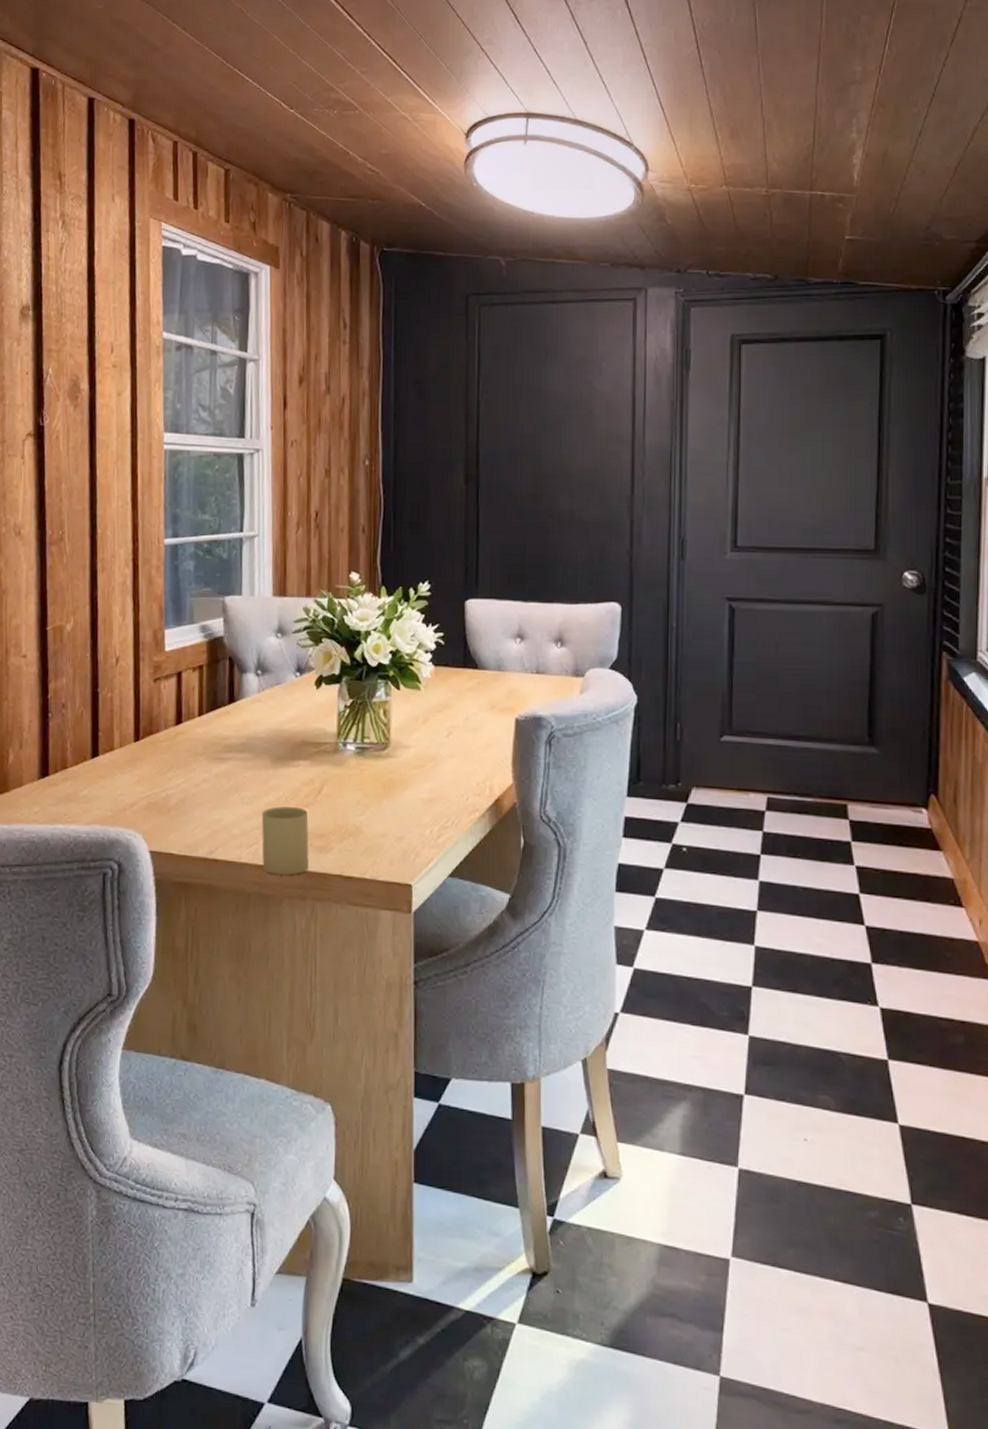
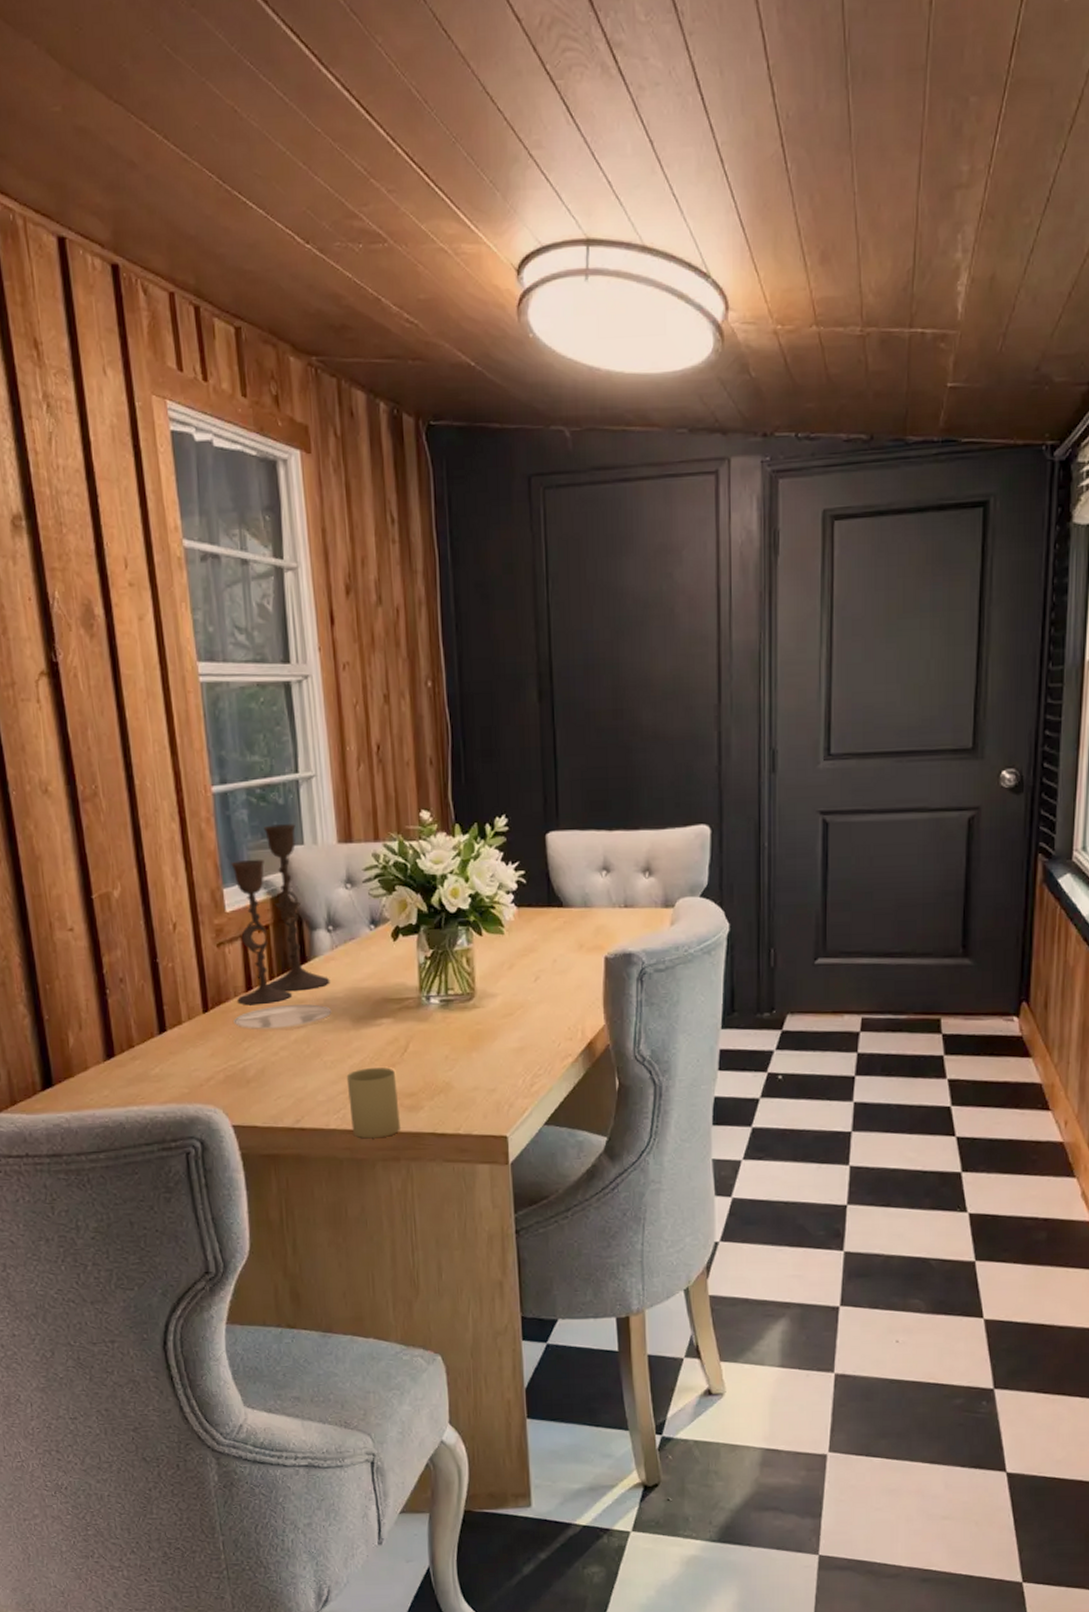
plate: none [161,740,254,764] -> present [233,1004,332,1031]
candlestick: none [167,576,255,739] -> present [231,824,330,1005]

